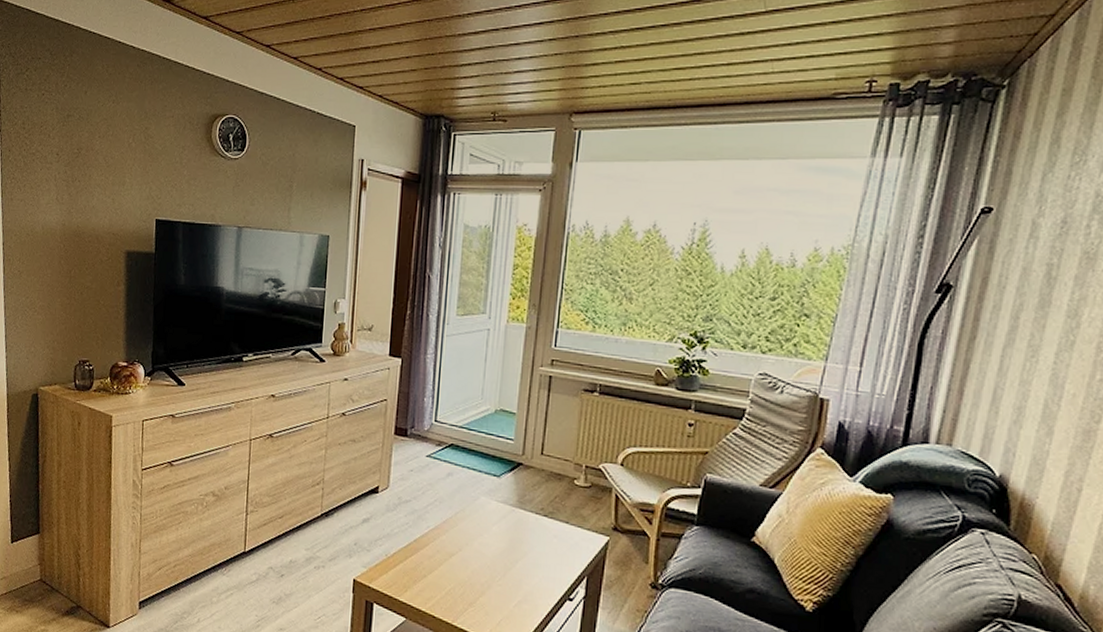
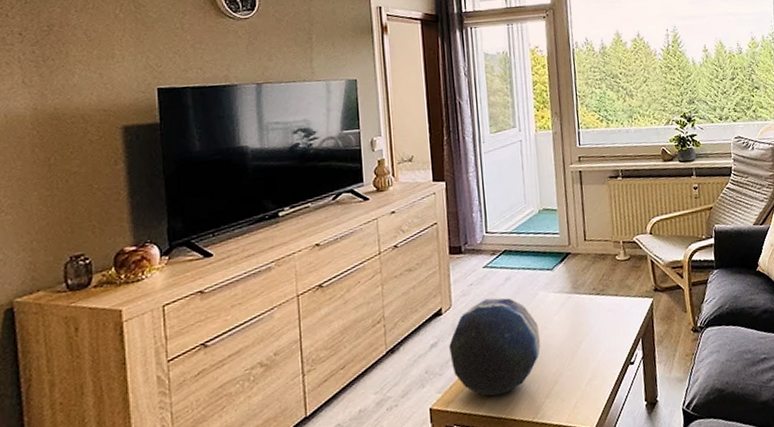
decorative orb: none [380,488,474,588] -> present [449,298,541,396]

